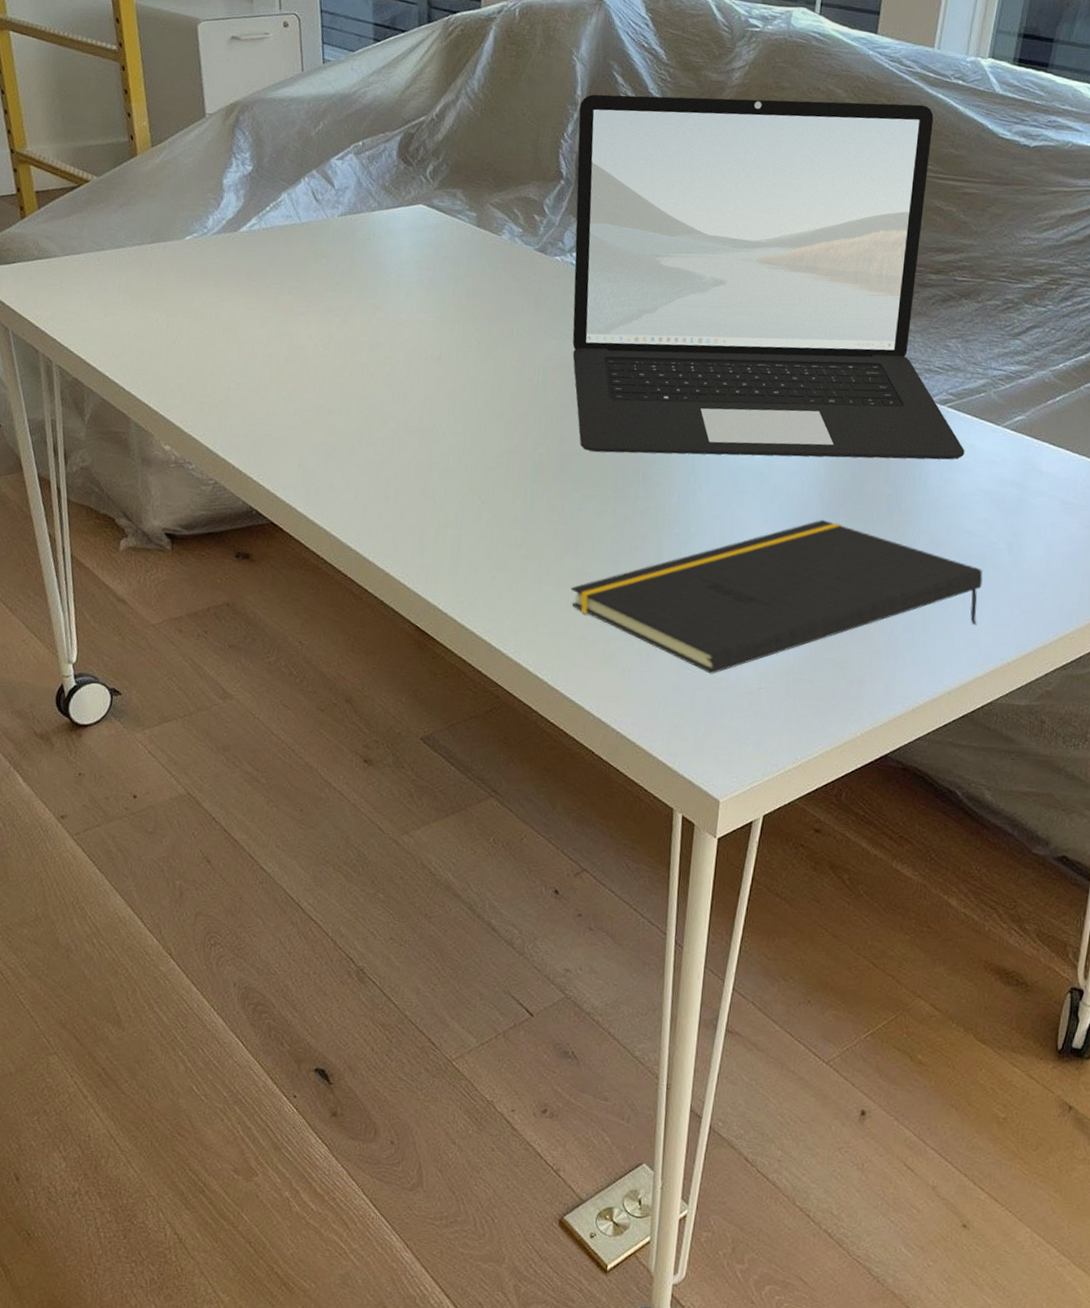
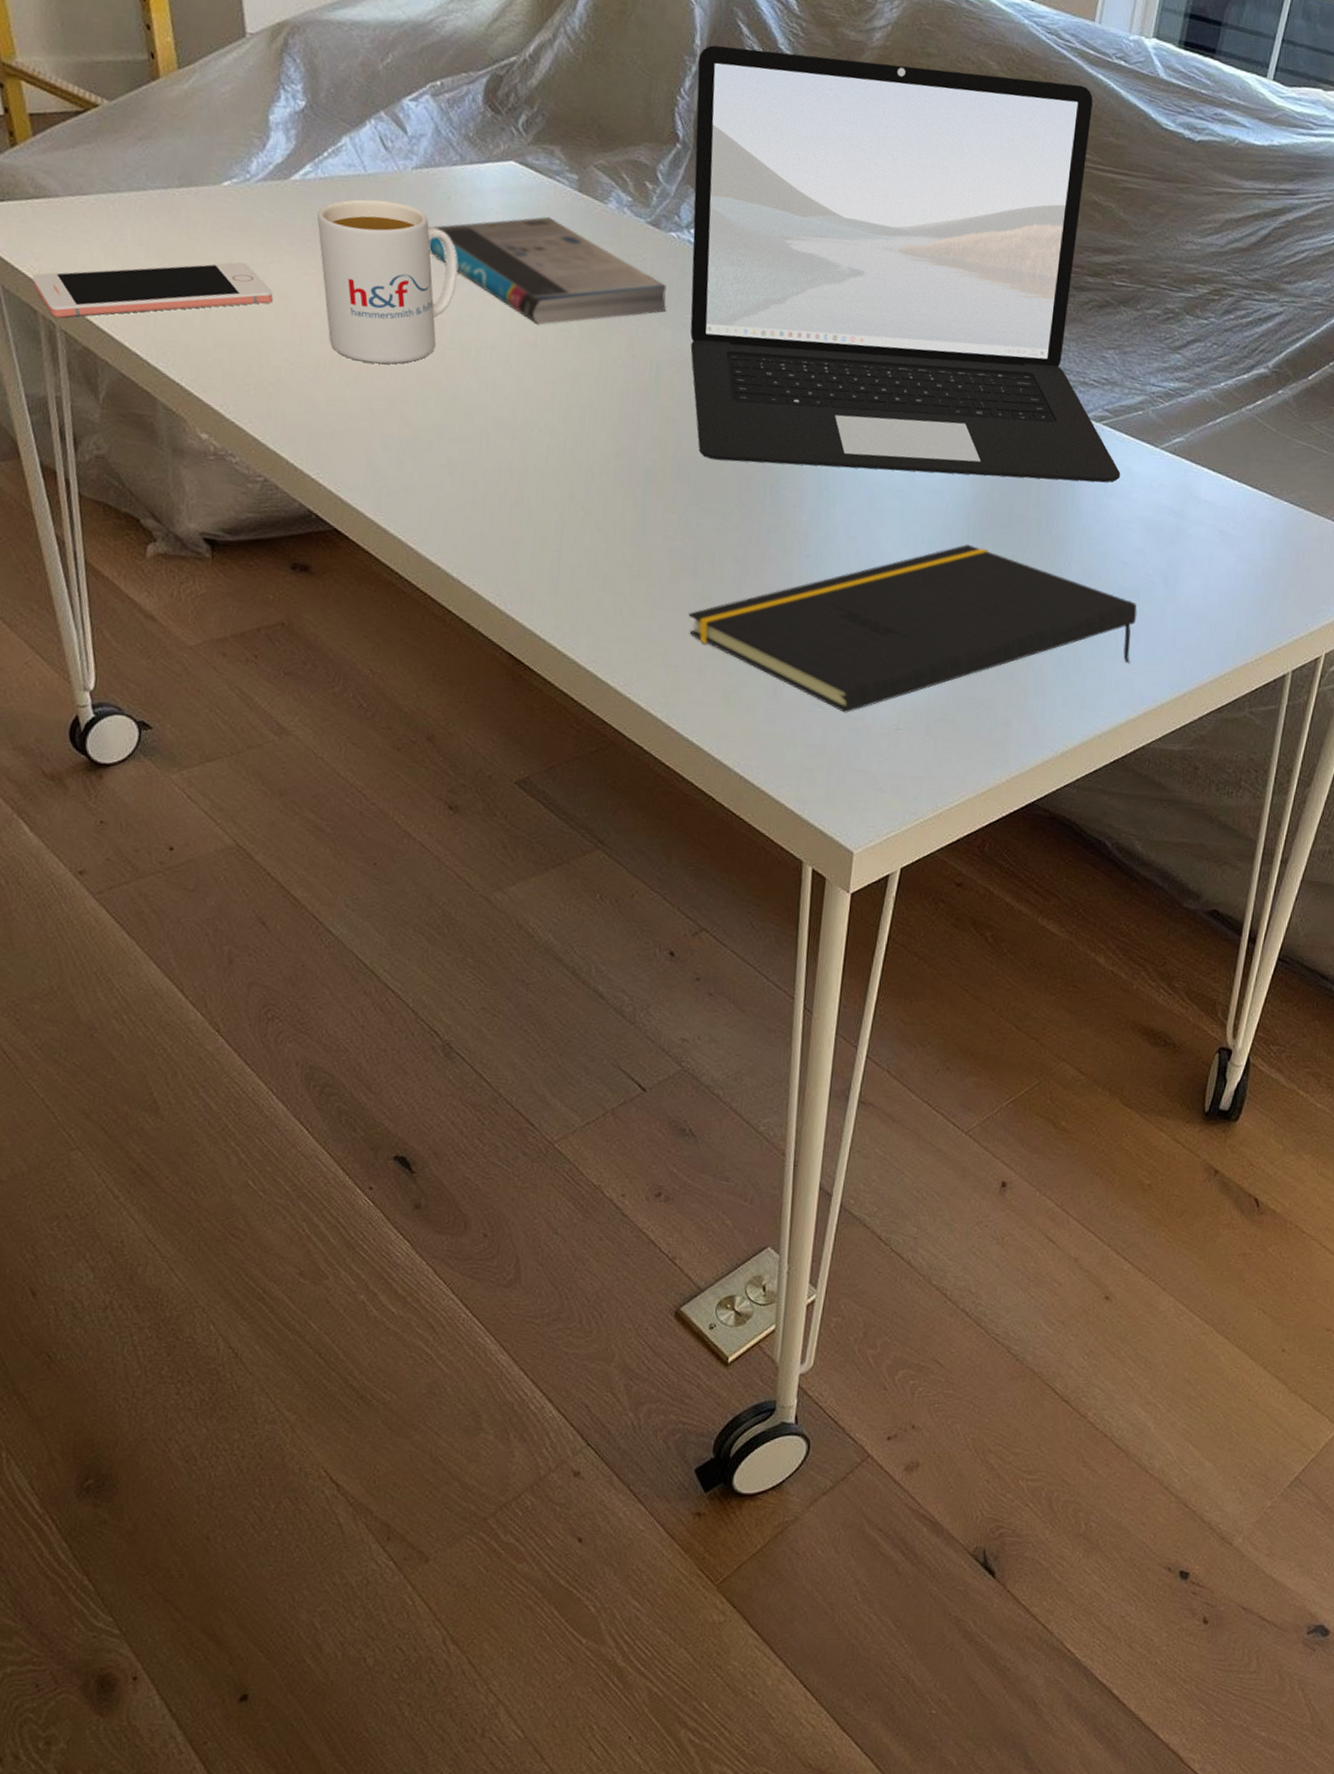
cell phone: none [35,302,224,355] -> present [32,262,273,318]
mug: none [260,243,376,382] -> present [316,199,458,365]
book: none [351,249,552,342] -> present [428,216,666,325]

